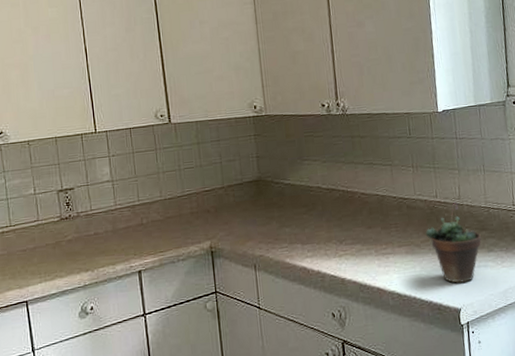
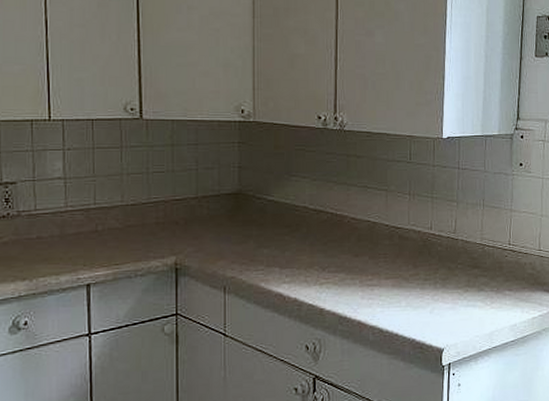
succulent plant: present [425,201,482,283] -> none [415,235,473,322]

